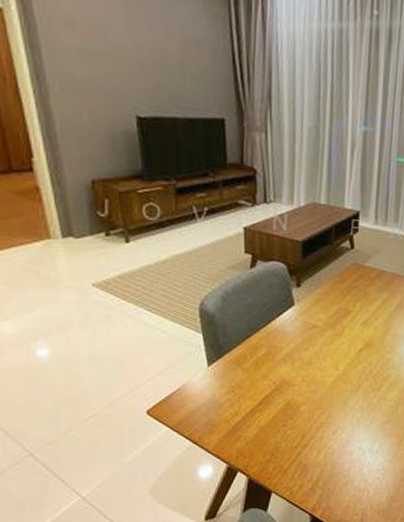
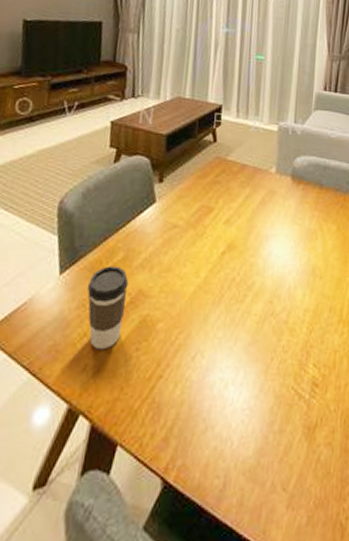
coffee cup: none [234,359,273,426] -> present [87,266,129,350]

